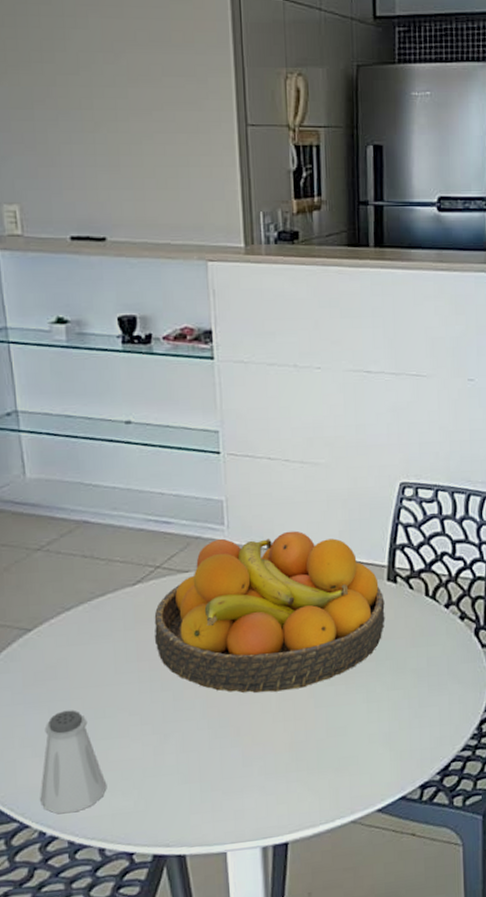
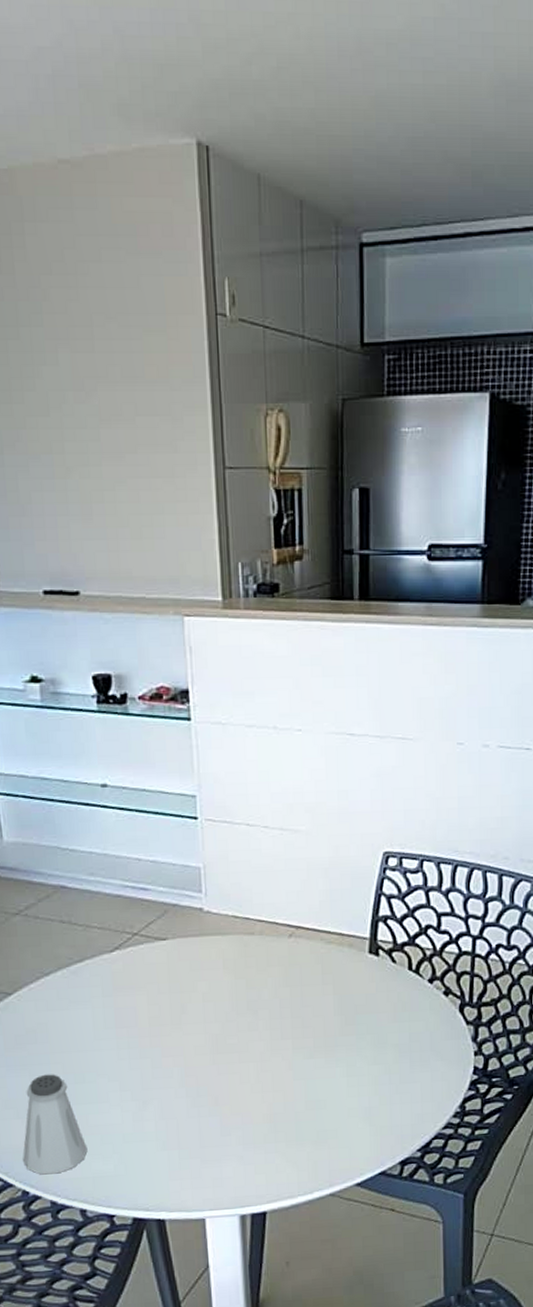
fruit bowl: present [154,530,385,693] -> none [132,900,367,1063]

